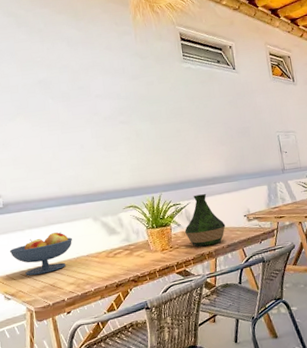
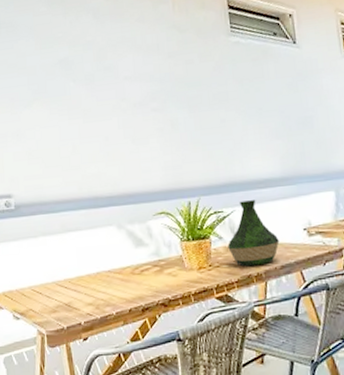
fruit bowl: present [9,232,73,276] -> none [20,241,93,291]

